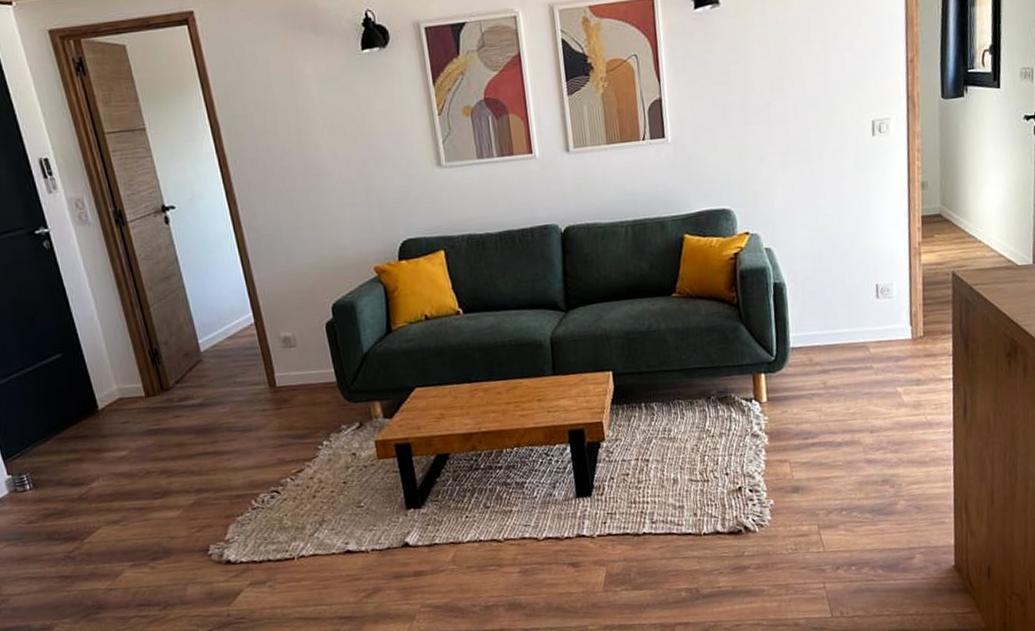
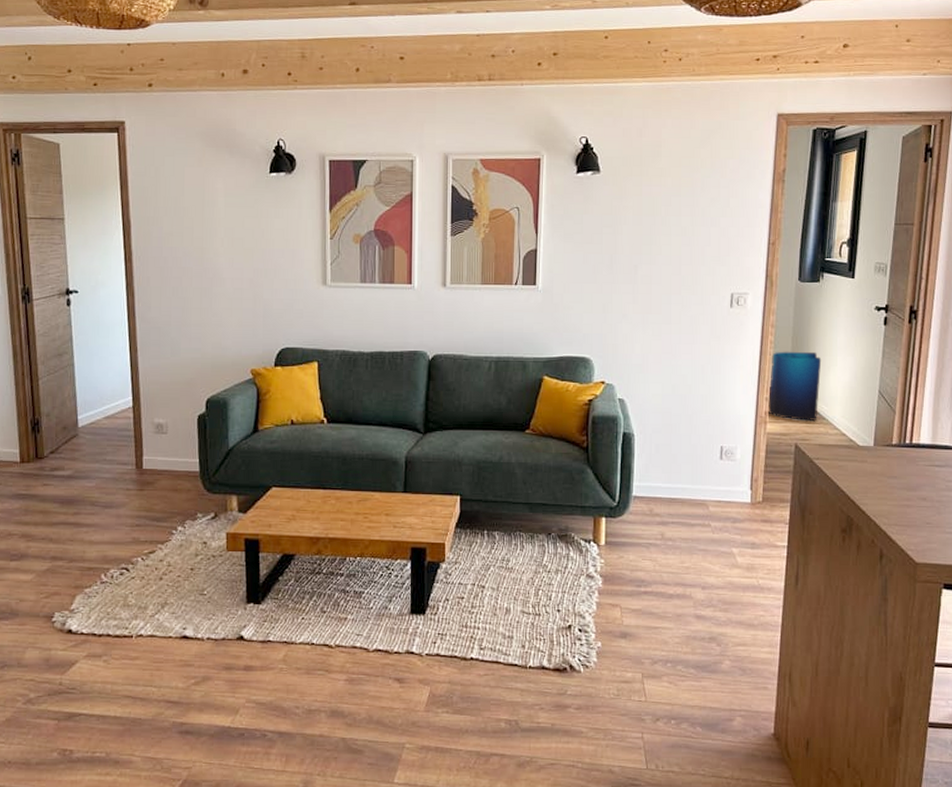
bag: none [921,172,973,247] -> present [768,351,822,421]

